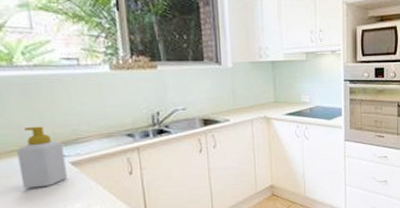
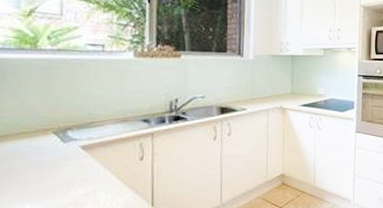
soap bottle: present [17,126,67,189] -> none [25,109,76,172]

